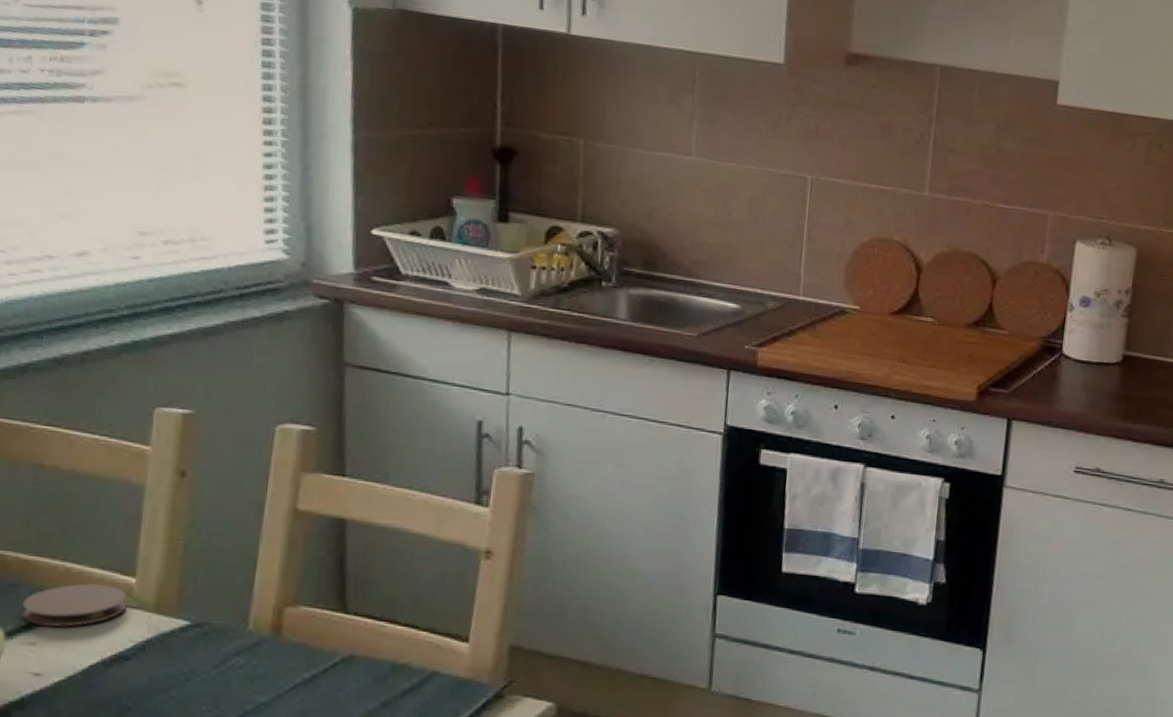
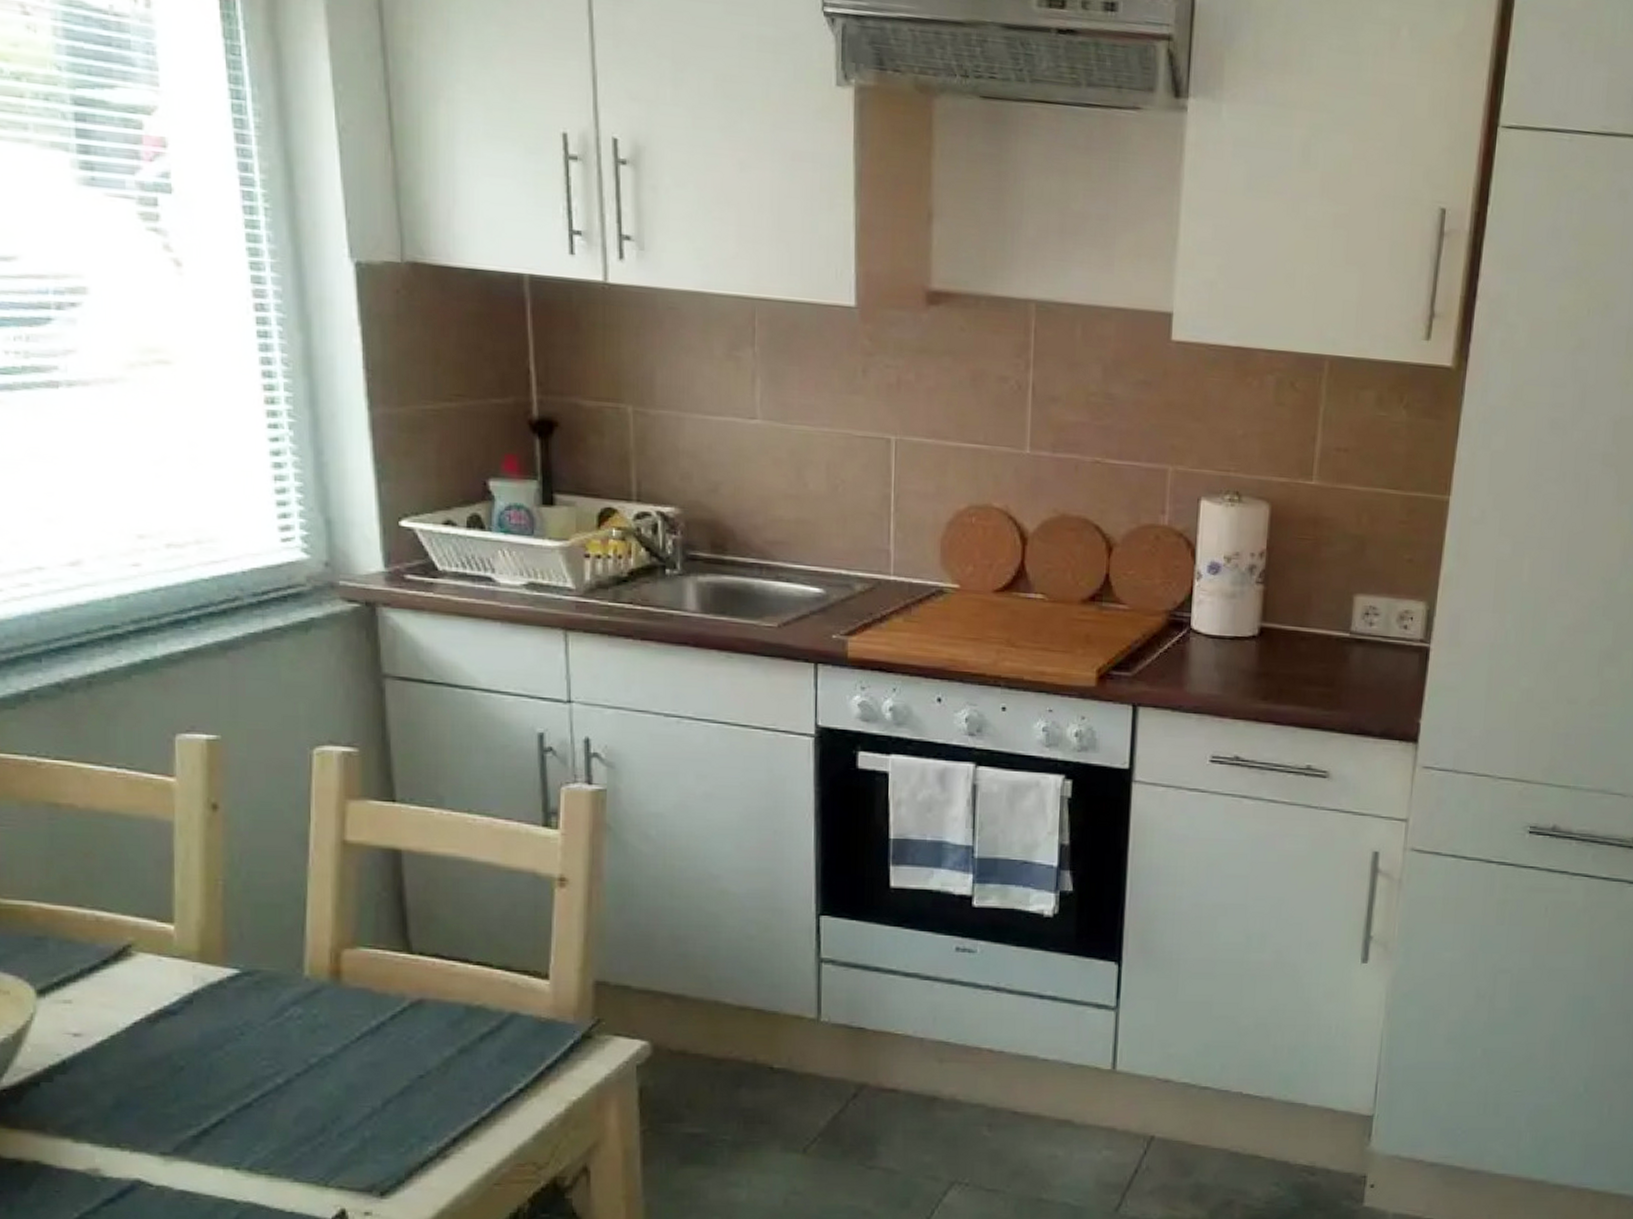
coaster: present [22,583,128,628] -> none [52,932,168,983]

